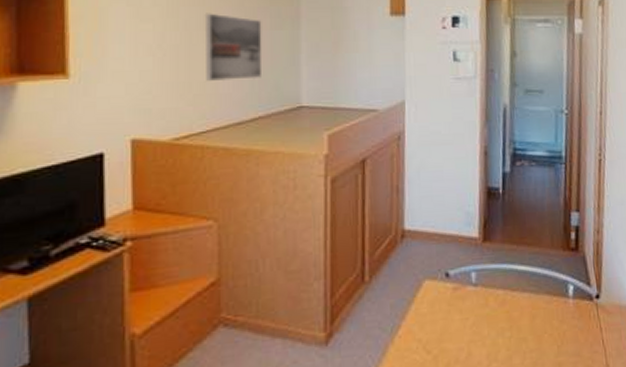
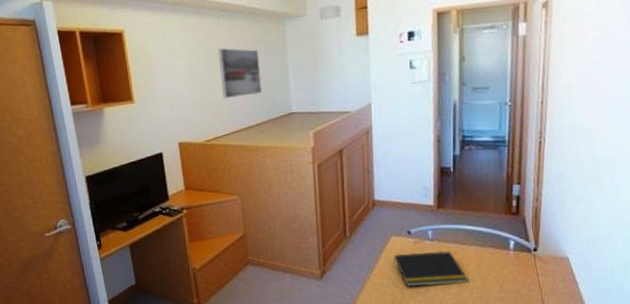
notepad: none [425,299,521,353] -> present [393,250,469,287]

